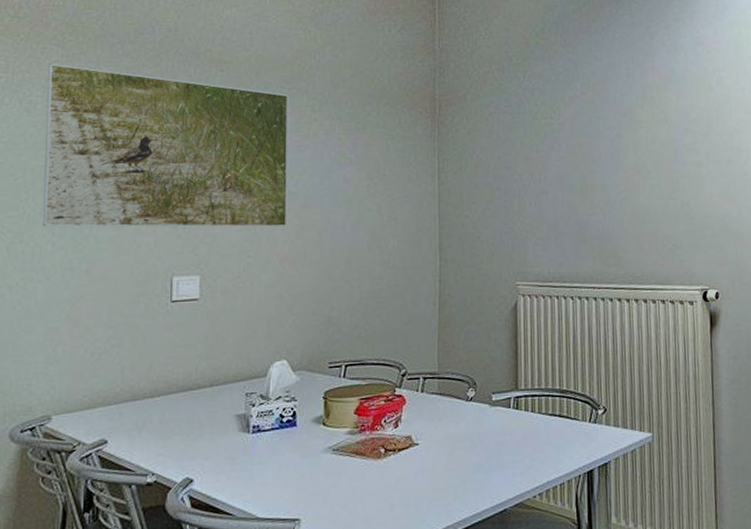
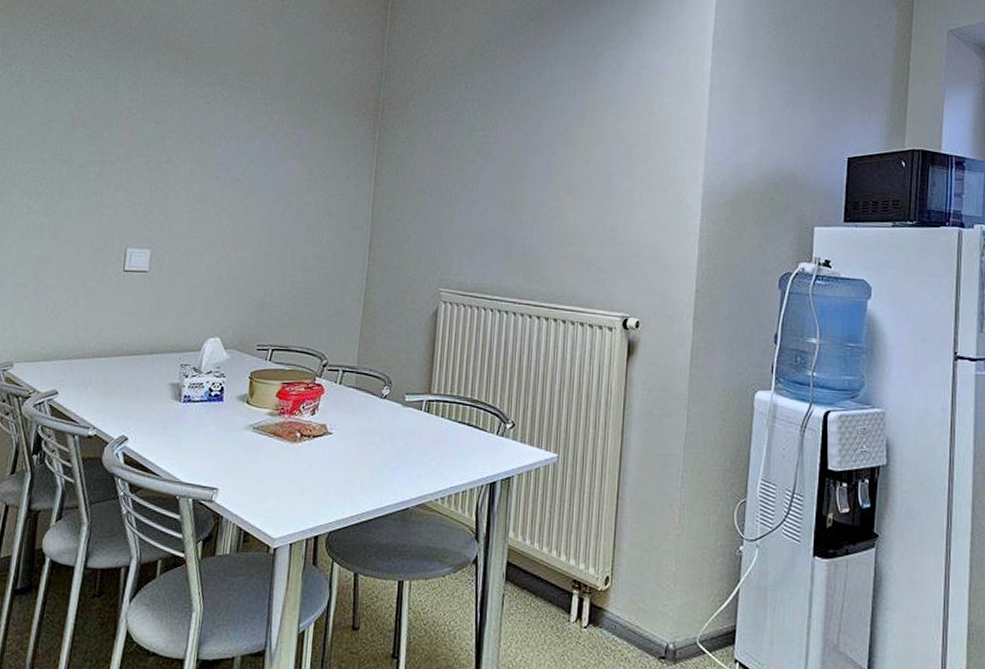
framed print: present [42,63,289,228] -> none [21,41,245,212]

